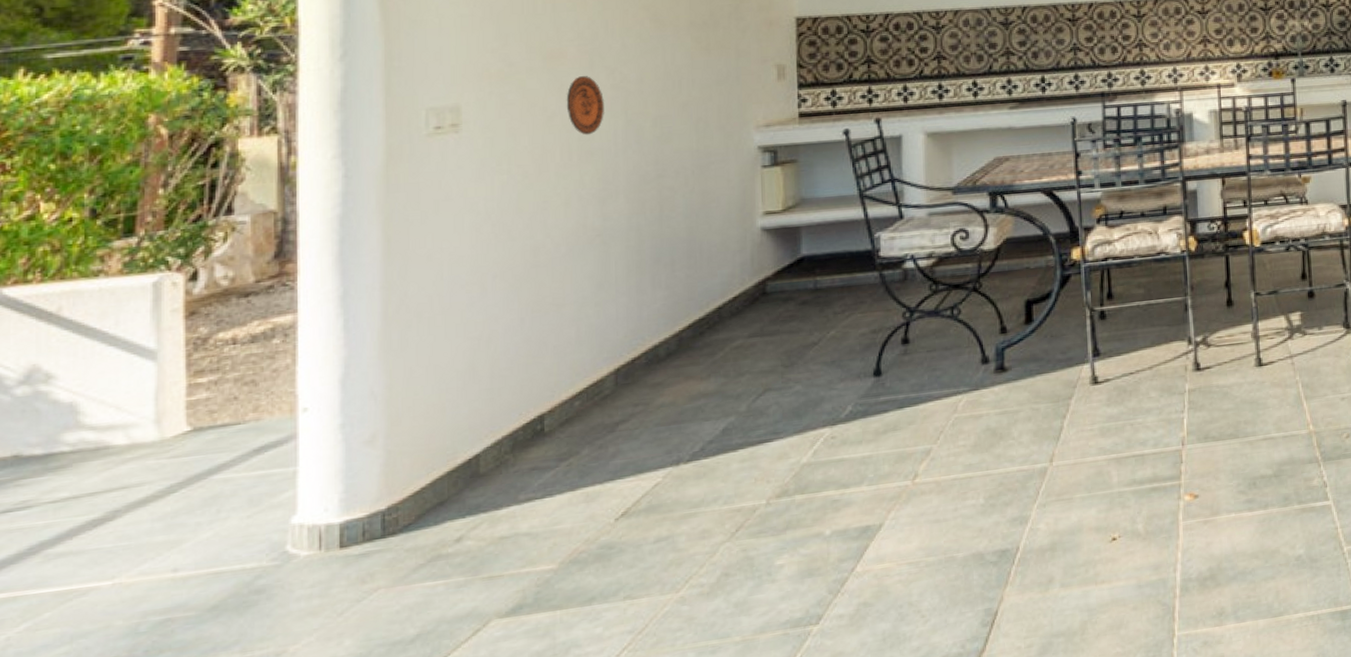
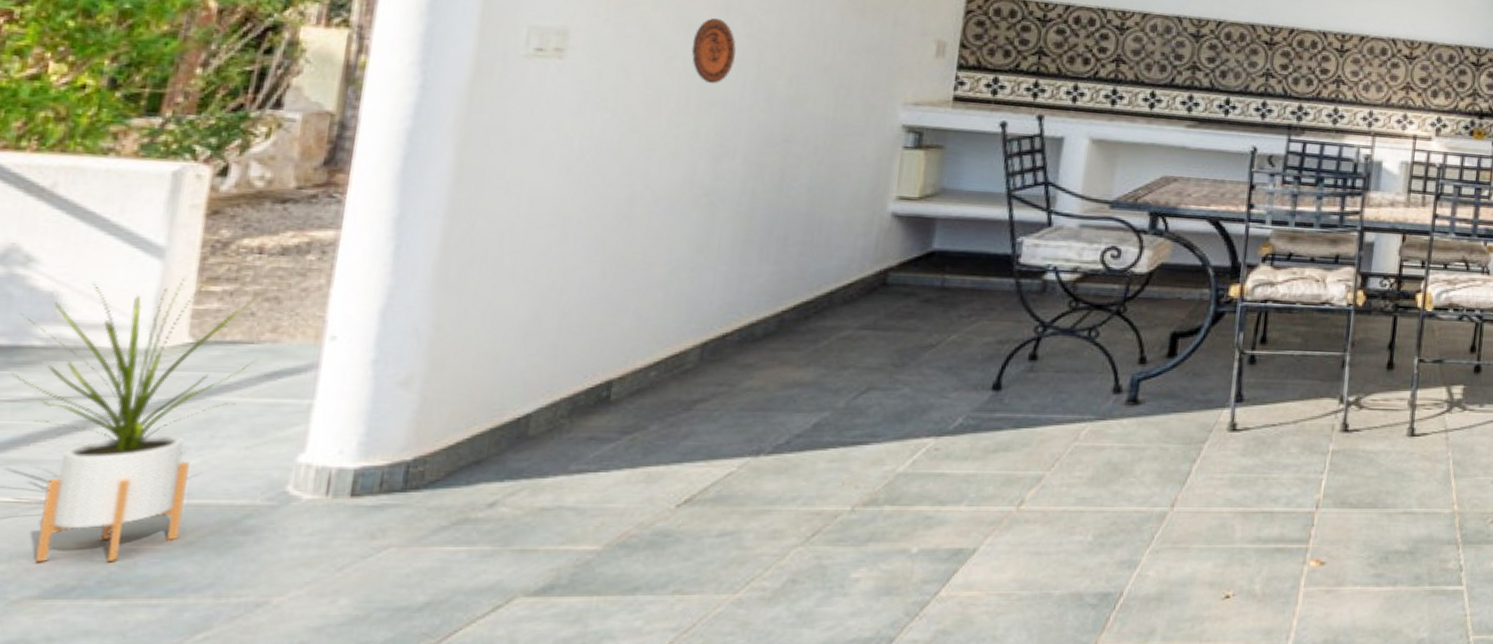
house plant: none [49,373,244,641] -> present [12,276,258,563]

